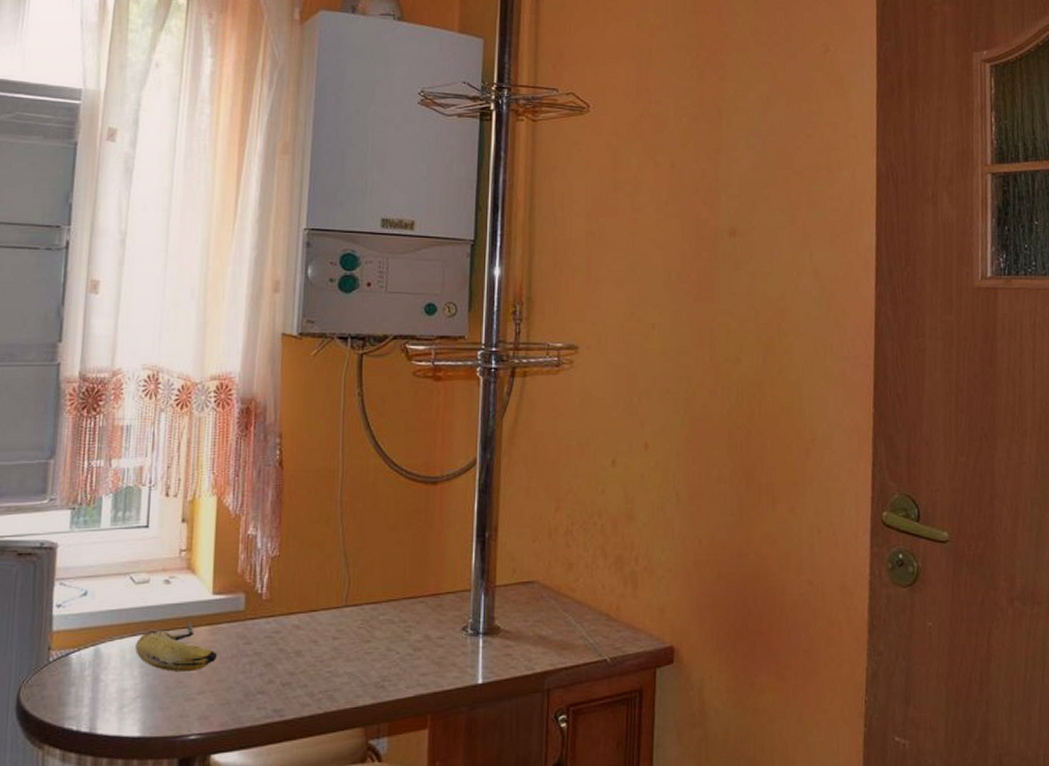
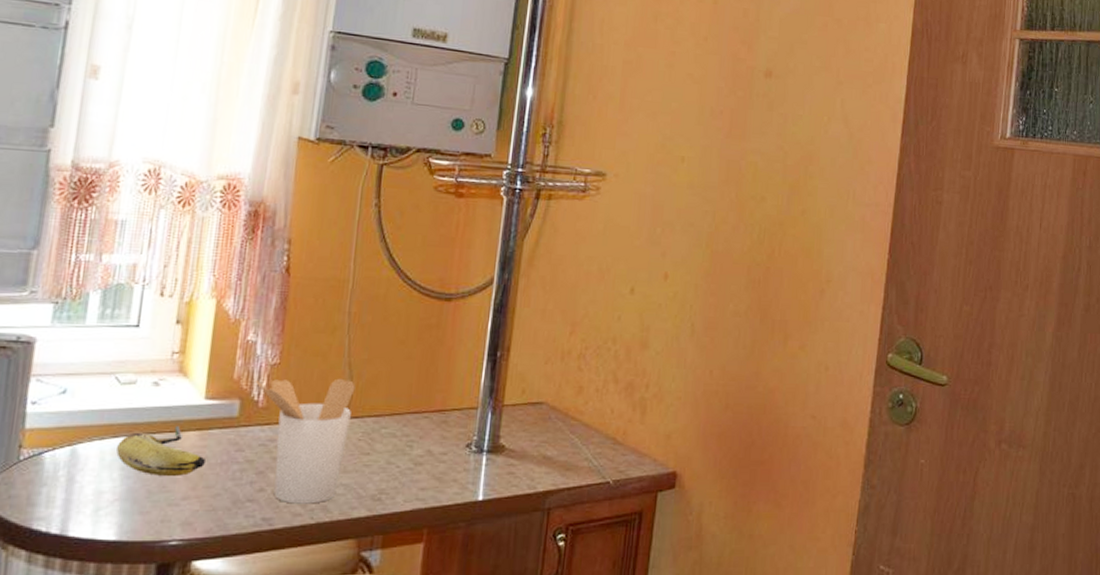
utensil holder: none [259,567,352,694] -> present [256,378,356,504]

